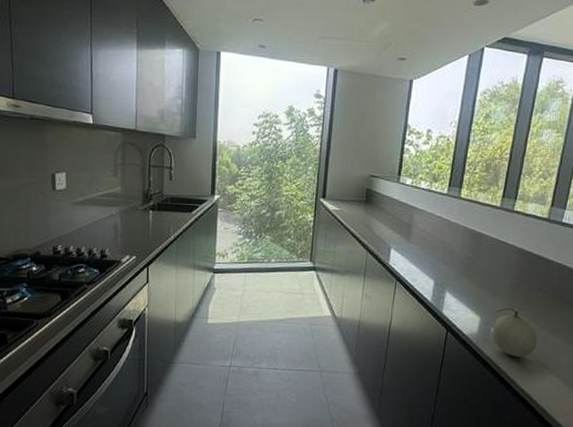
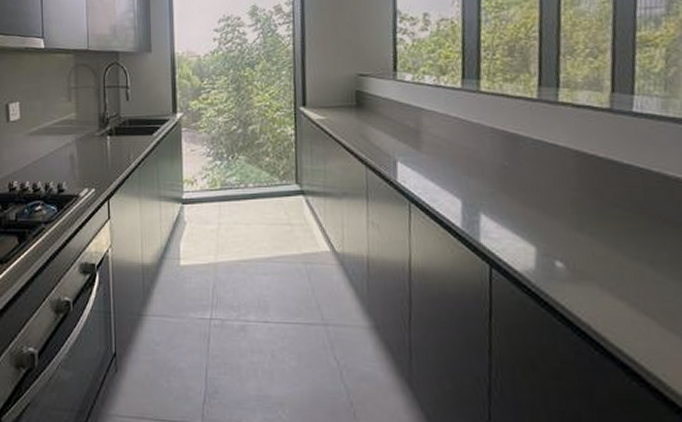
fruit: present [491,308,538,358] -> none [556,233,629,303]

